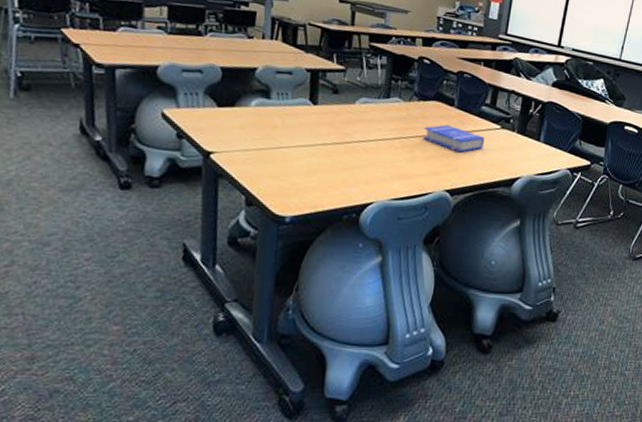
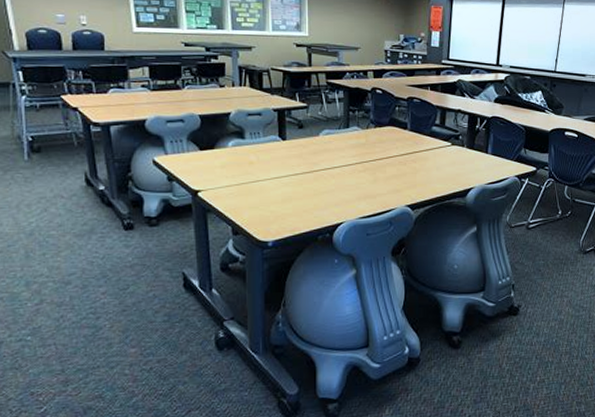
book: present [423,124,484,153] -> none [382,146,437,170]

